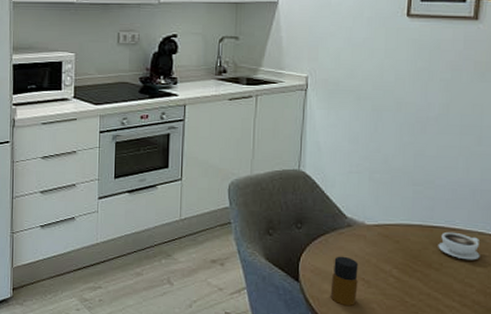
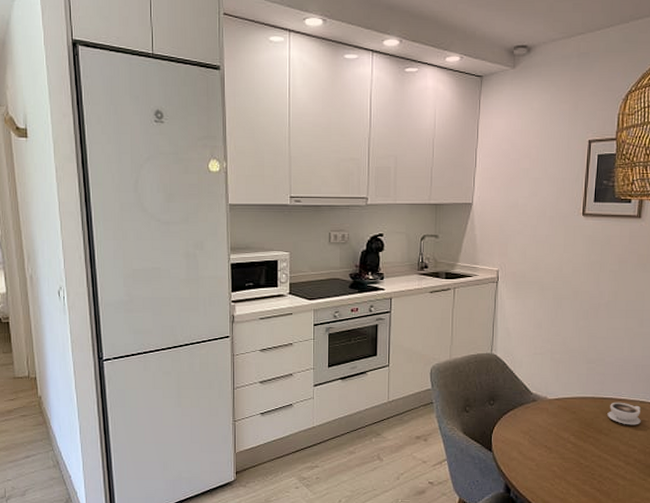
bottle: present [330,256,359,306] -> none [518,427,542,469]

